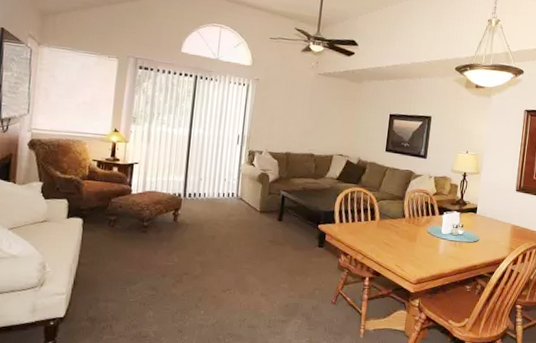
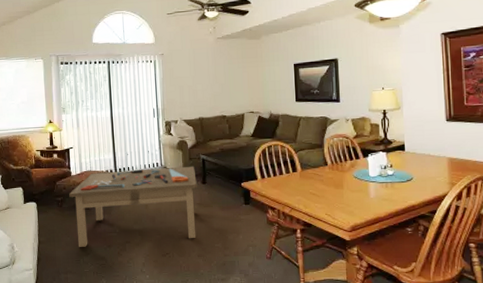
coffee table: none [125,194,273,277] -> present [69,166,197,247]

